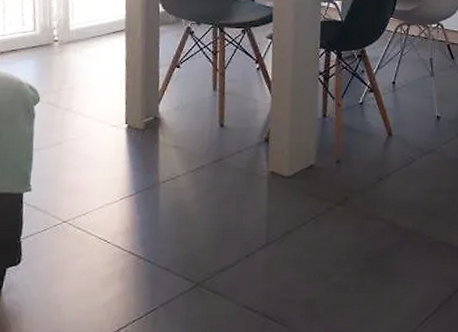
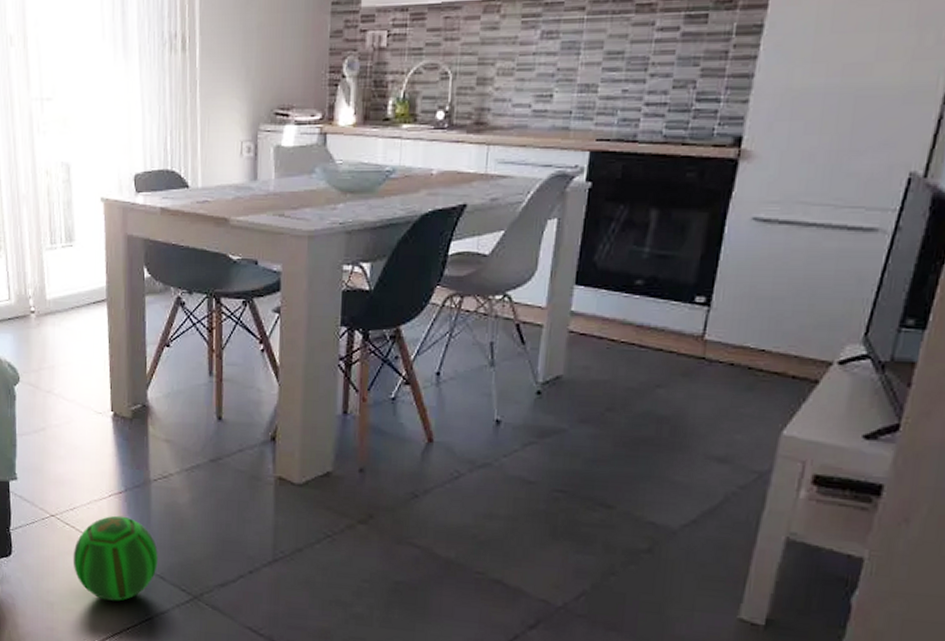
ball: none [82,216,165,297] -> present [73,515,158,601]

